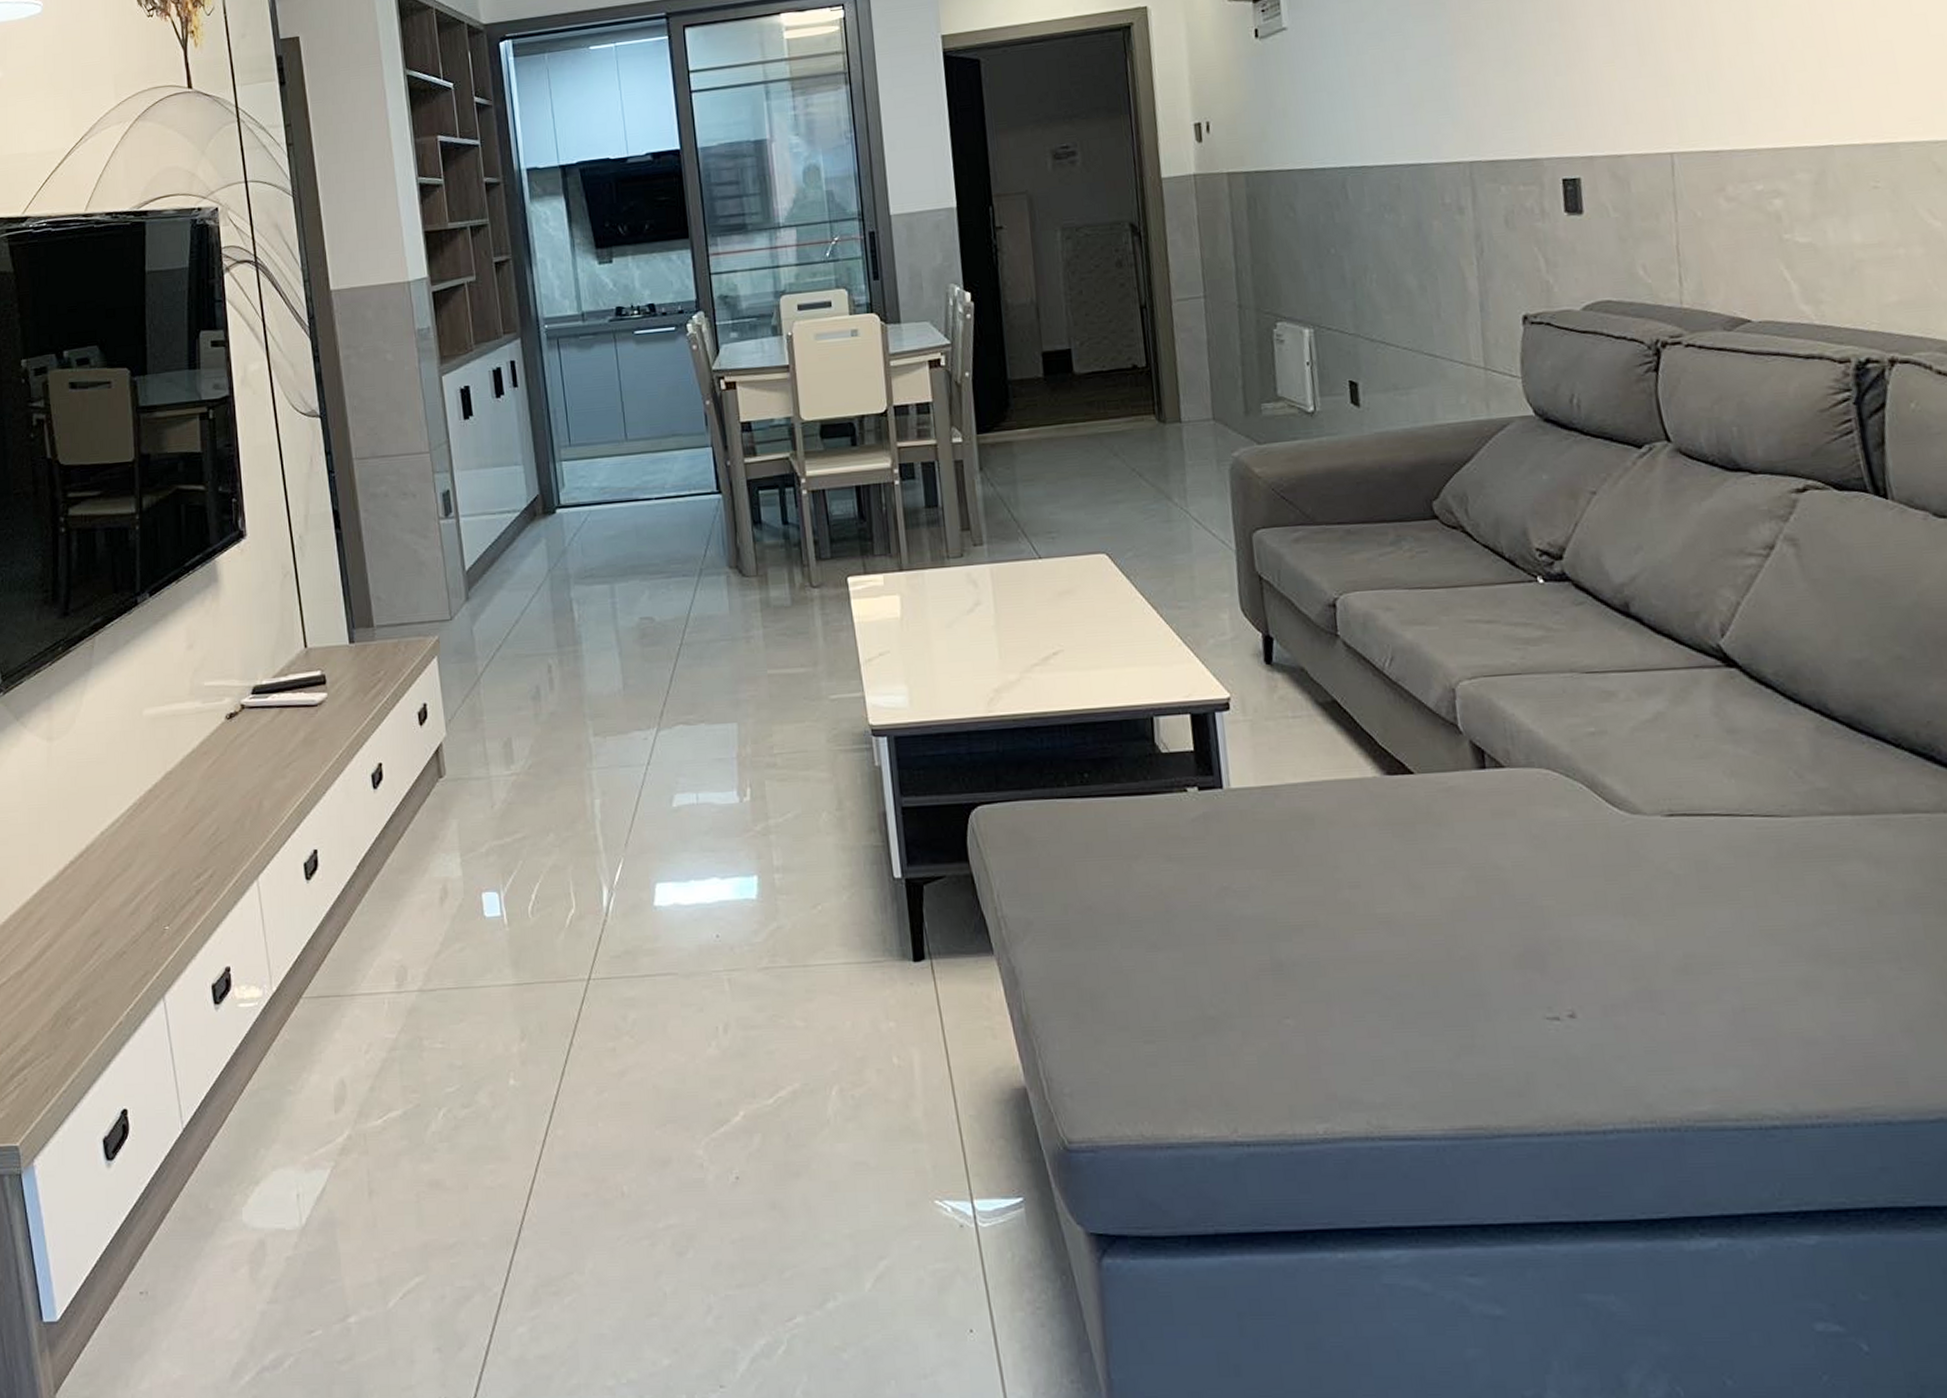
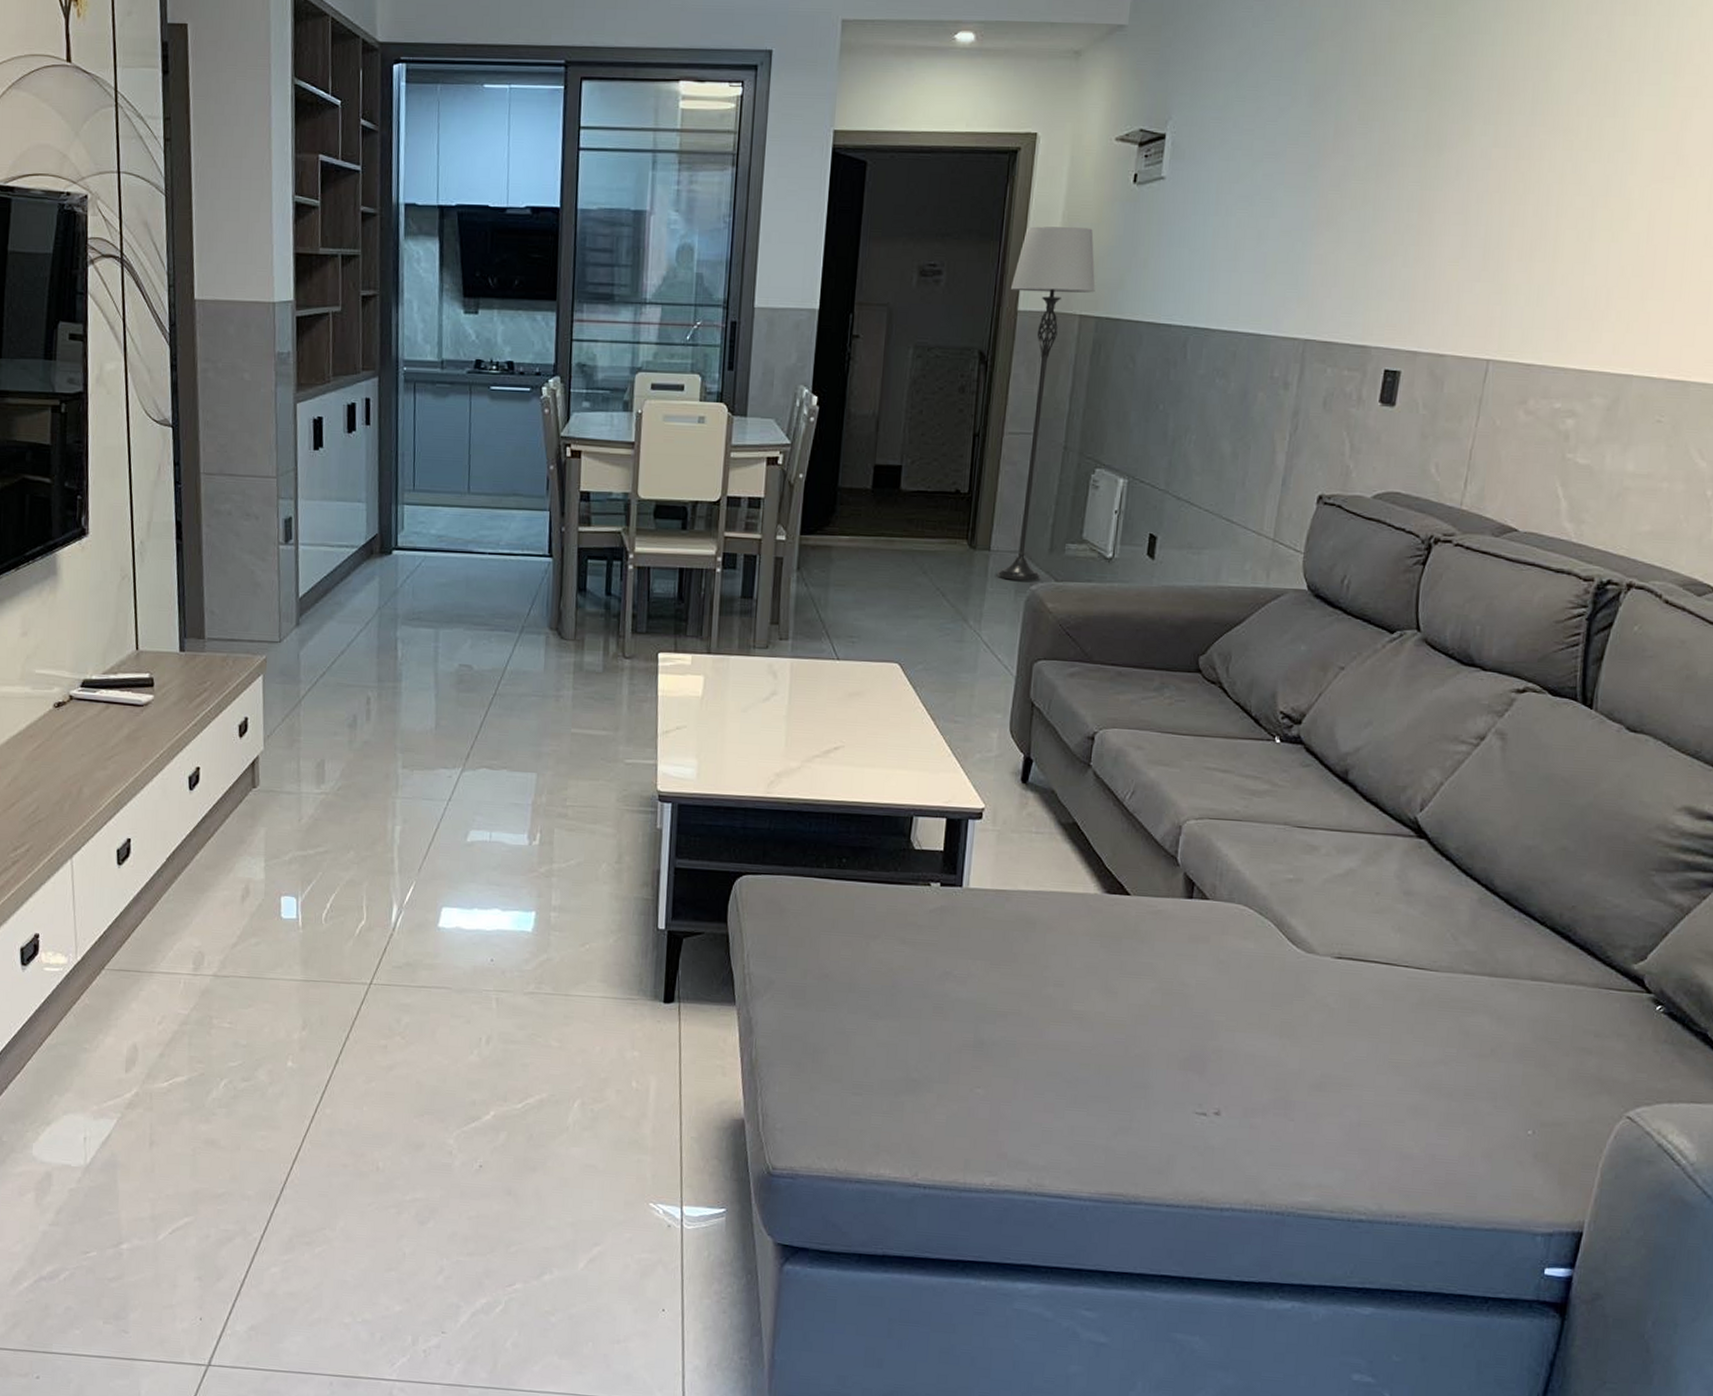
lamp: none [1150,88,1242,450] -> present [996,226,1096,581]

